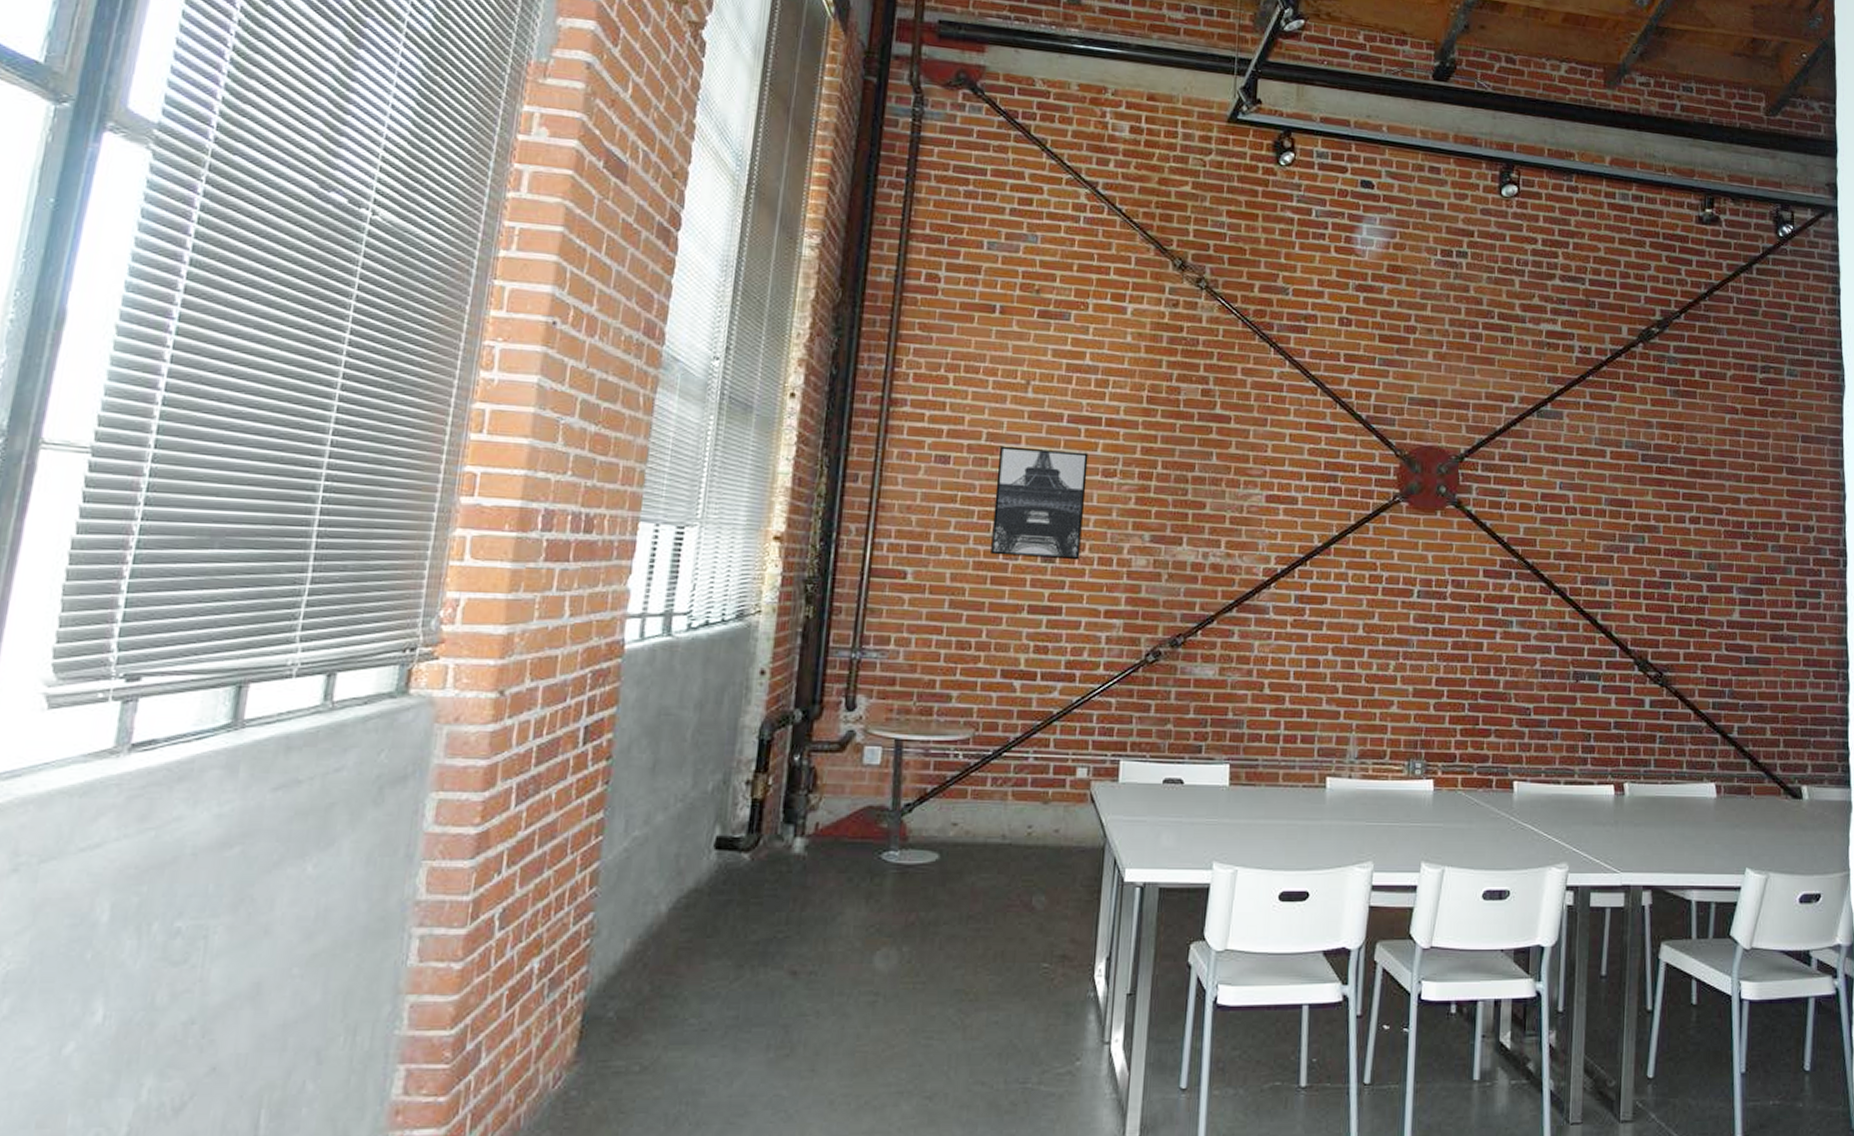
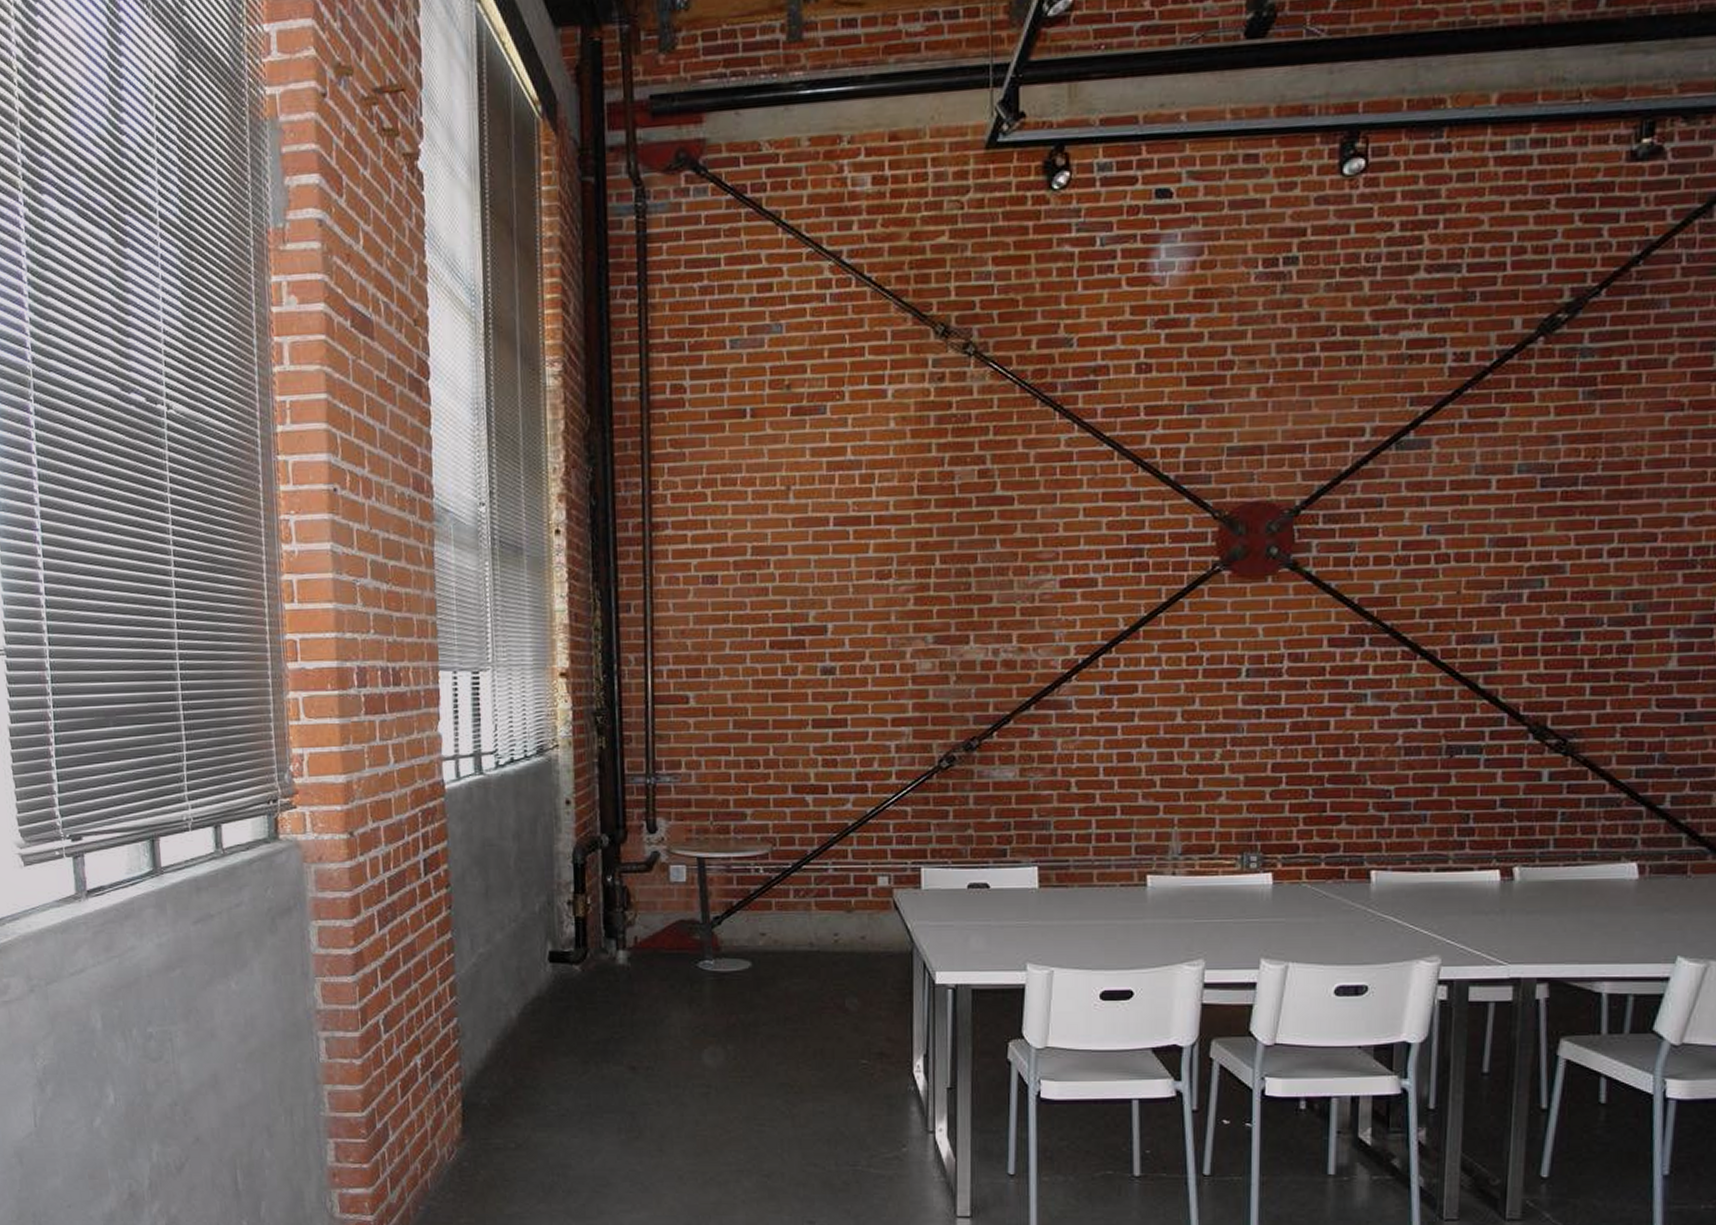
wall art: present [991,445,1089,560] -> none [766,555,861,672]

